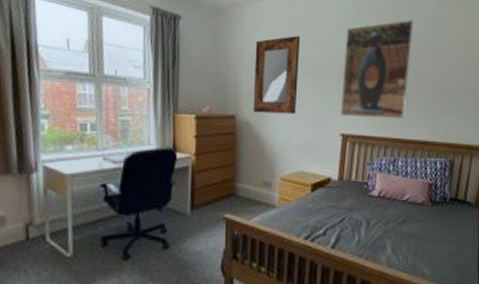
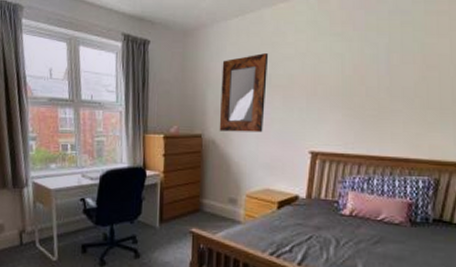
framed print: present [340,19,414,118] -> none [310,27,396,135]

